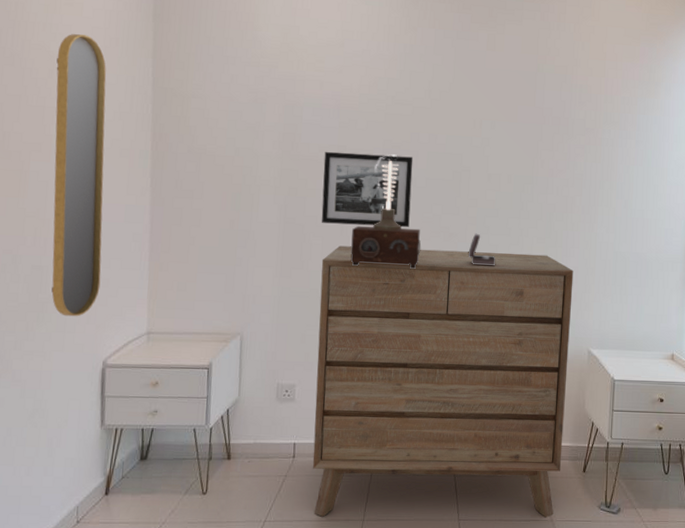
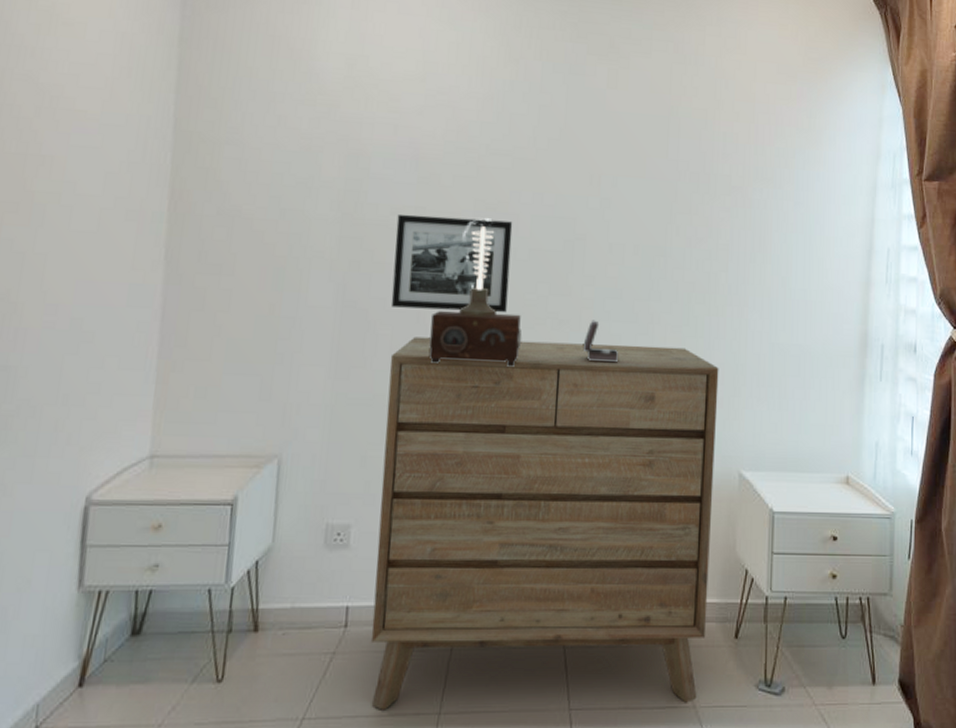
home mirror: present [51,34,106,317] -> none [20,61,113,436]

